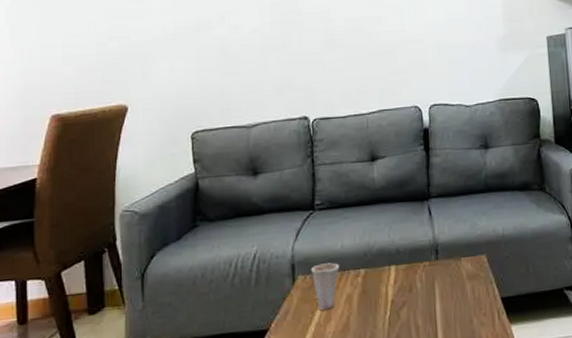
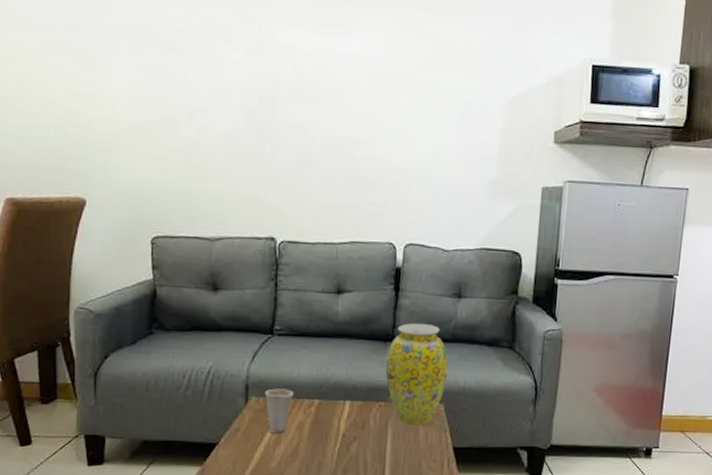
vase: none [425,177,486,281] -> present [385,323,449,425]

